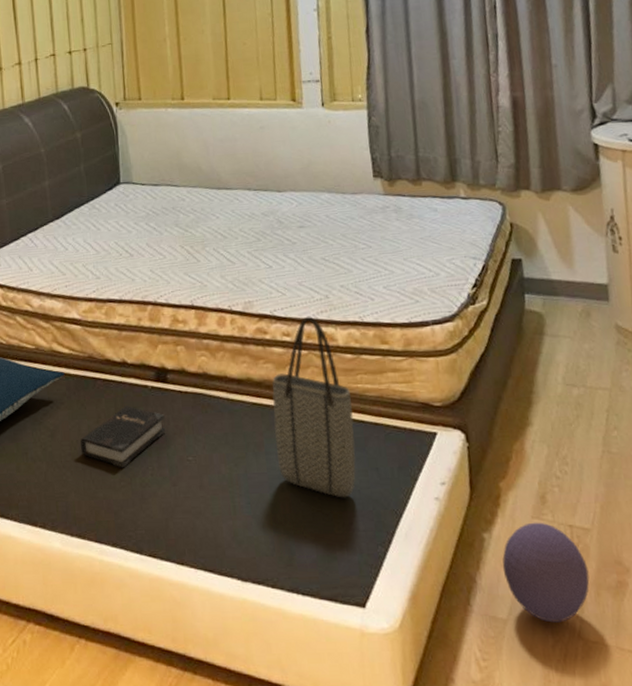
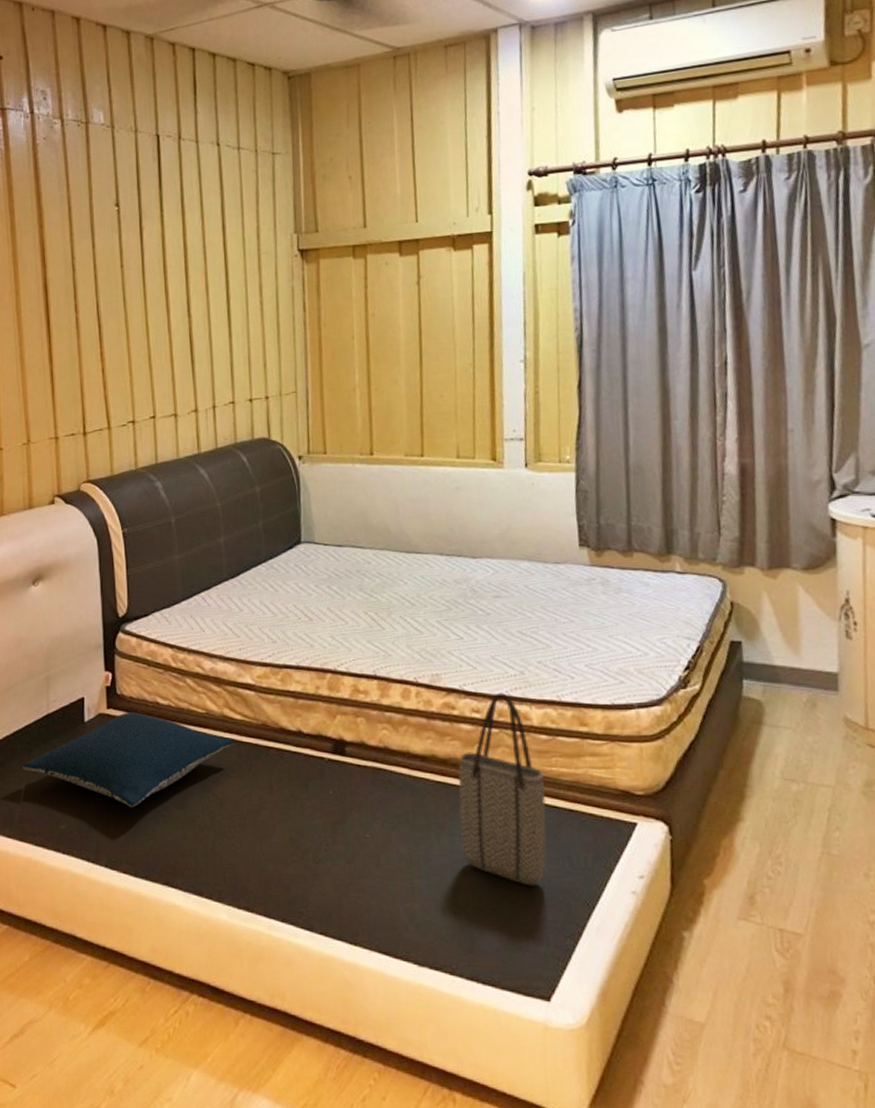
hardback book: present [80,406,166,468] -> none [251,778,342,842]
ball: present [502,522,590,623] -> none [702,923,799,1031]

